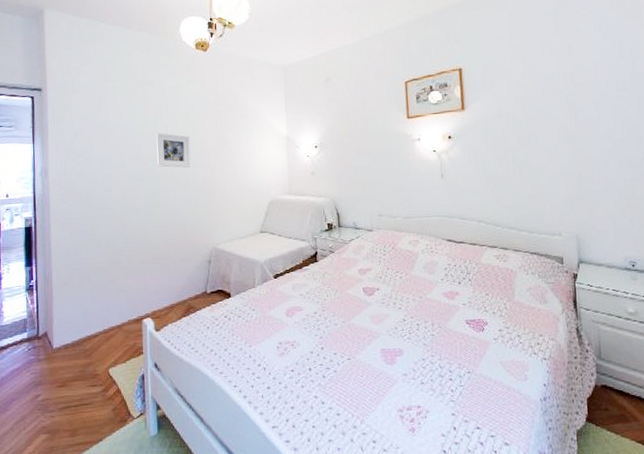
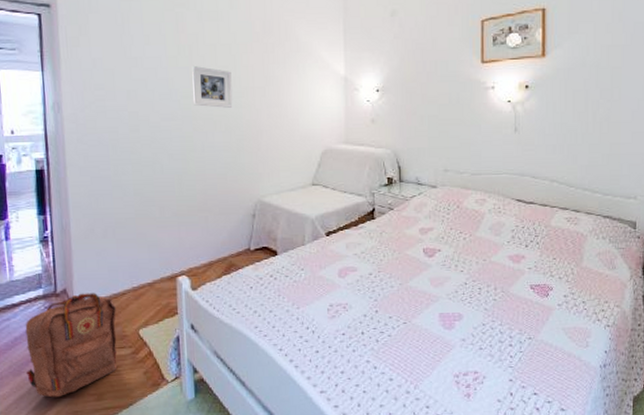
backpack: none [10,335,90,434] -> present [25,293,118,398]

